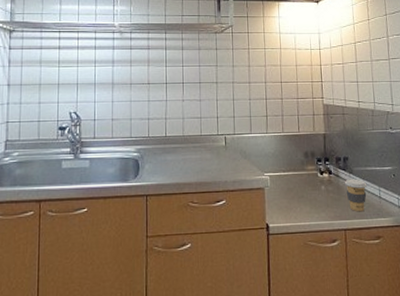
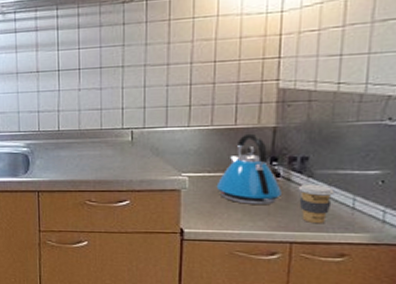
kettle: none [290,139,334,198] -> present [216,133,282,204]

